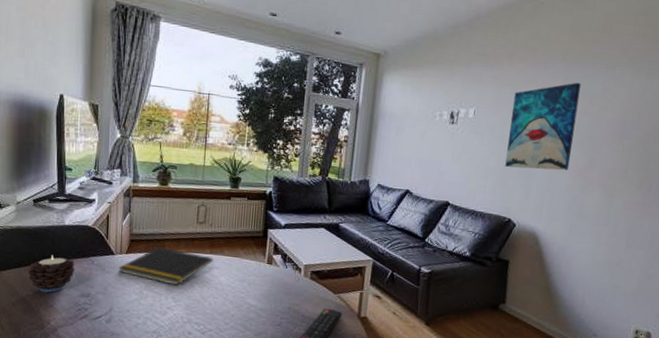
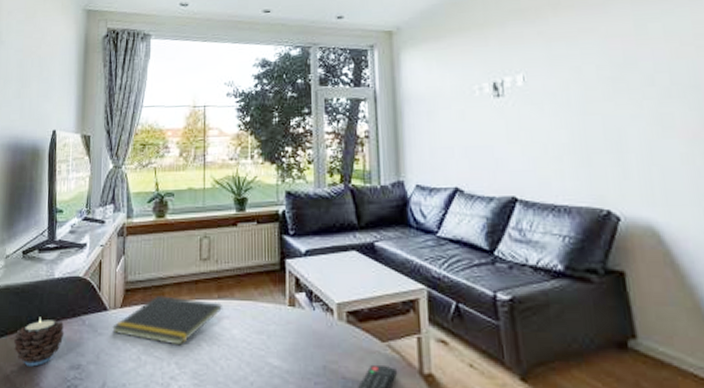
wall art: present [505,82,582,171] -> none [571,21,677,140]

